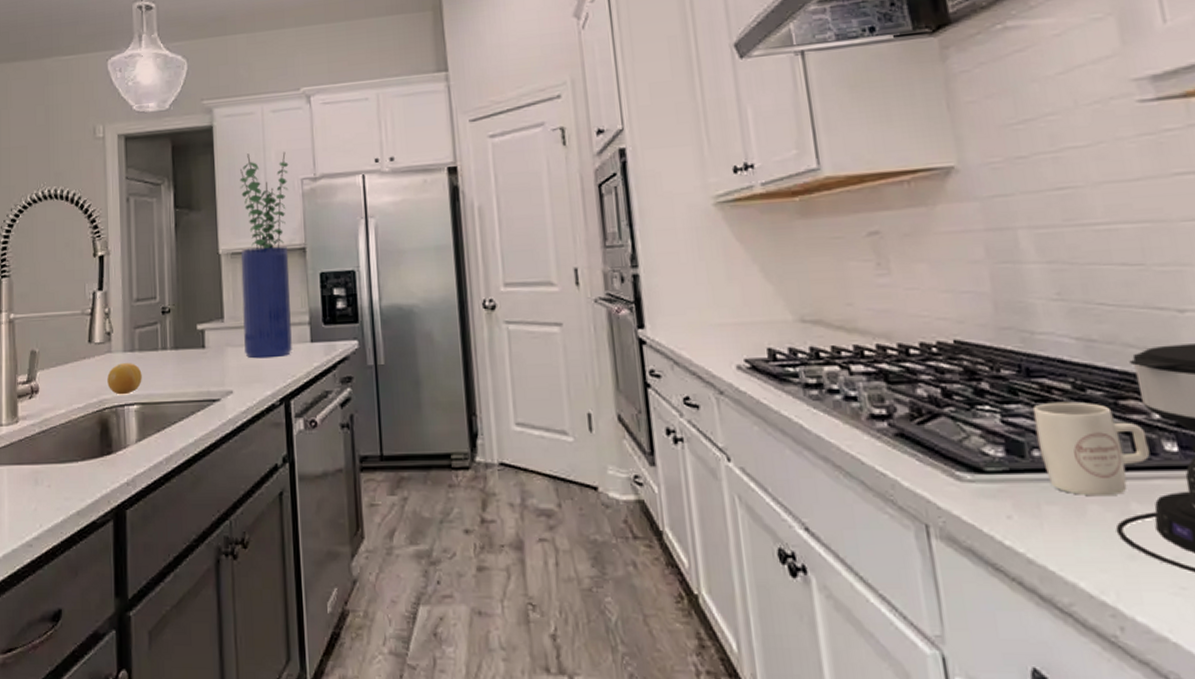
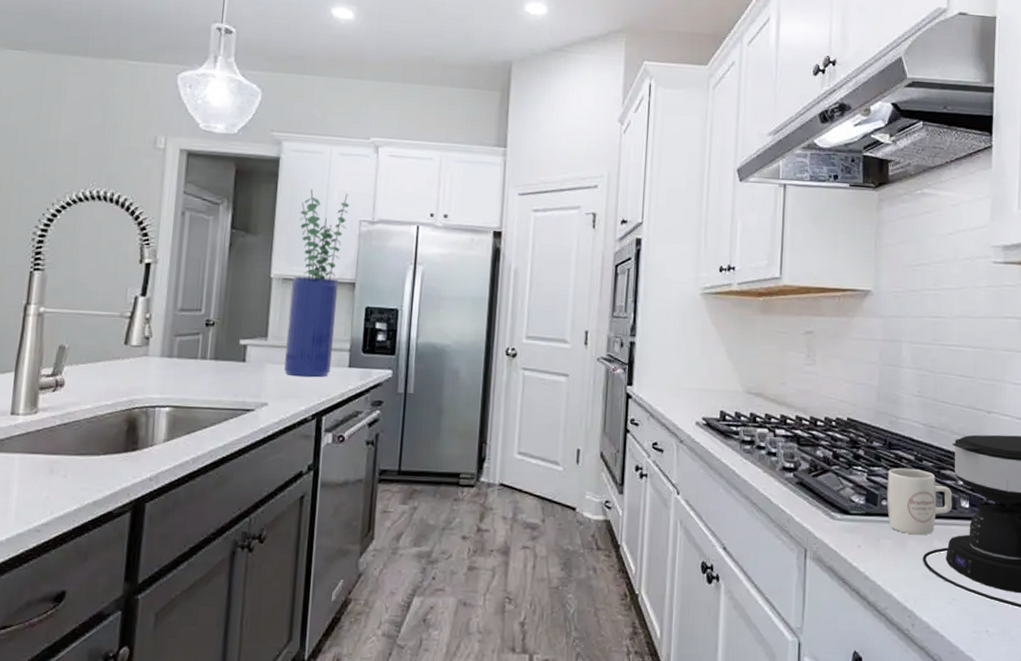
fruit: present [107,363,142,395] -> none [140,367,178,397]

